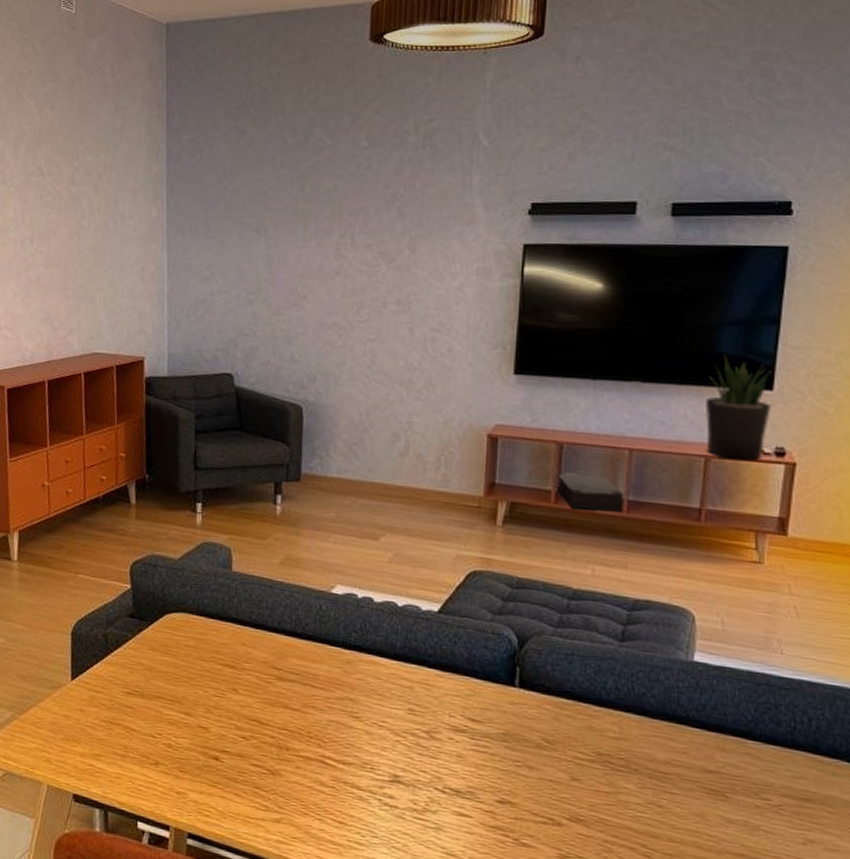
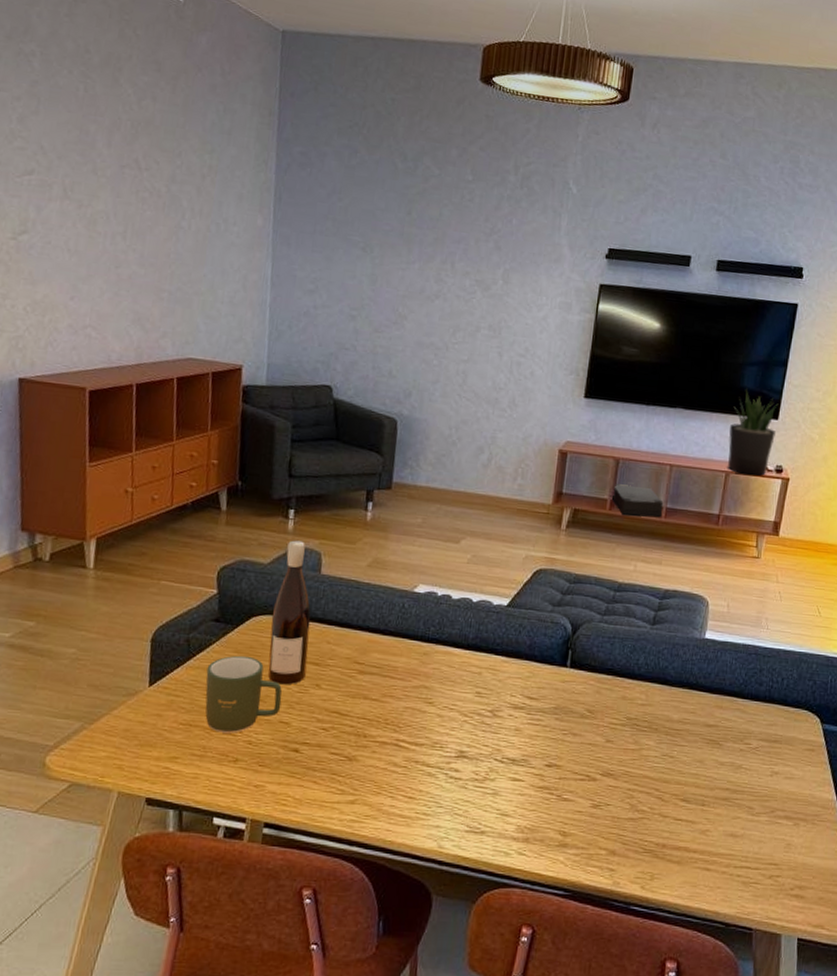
mug: none [124,653,199,735] -> present [205,655,282,733]
bottle: none [183,535,224,688] -> present [267,540,311,685]

